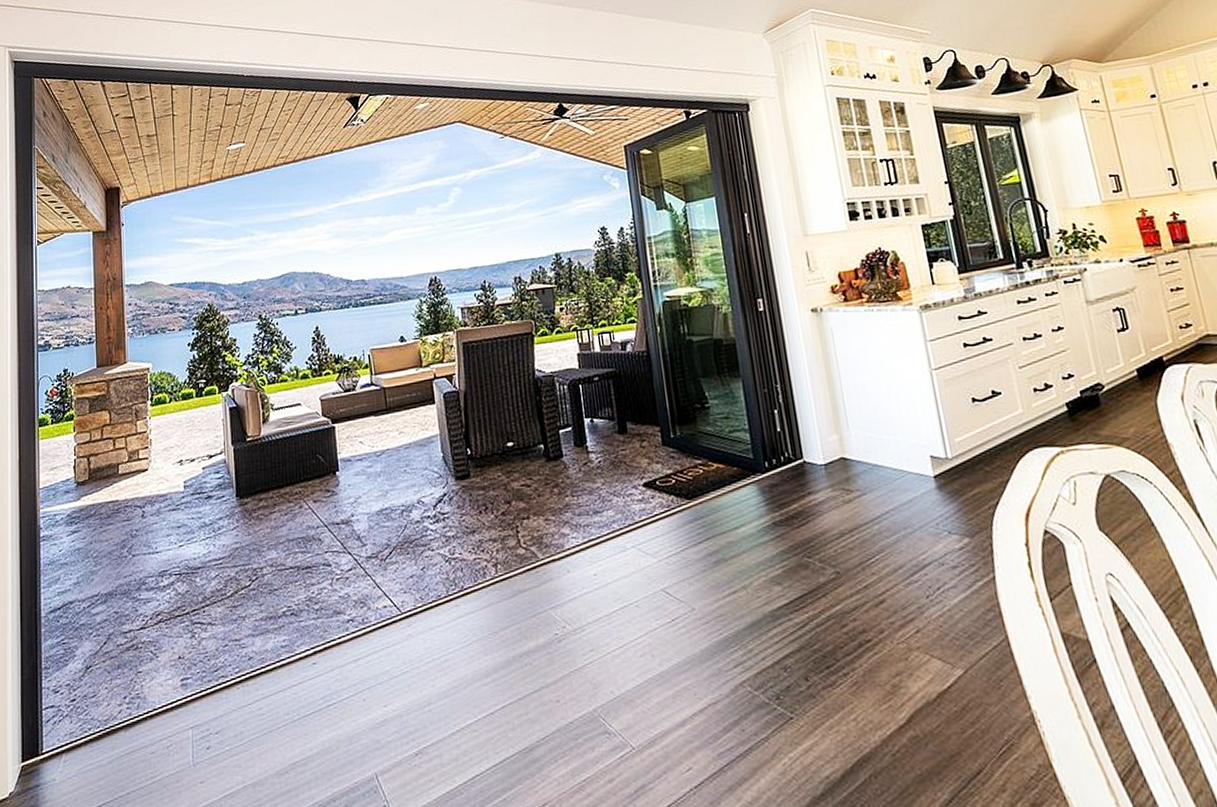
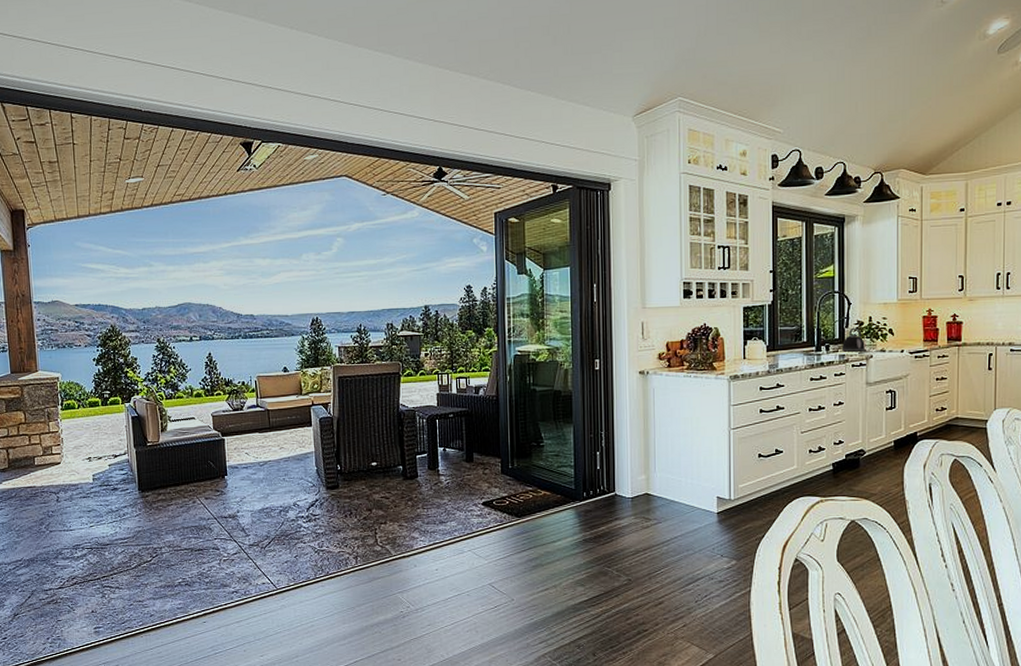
kettle: none [1046,237,1077,268] -> present [841,327,866,353]

